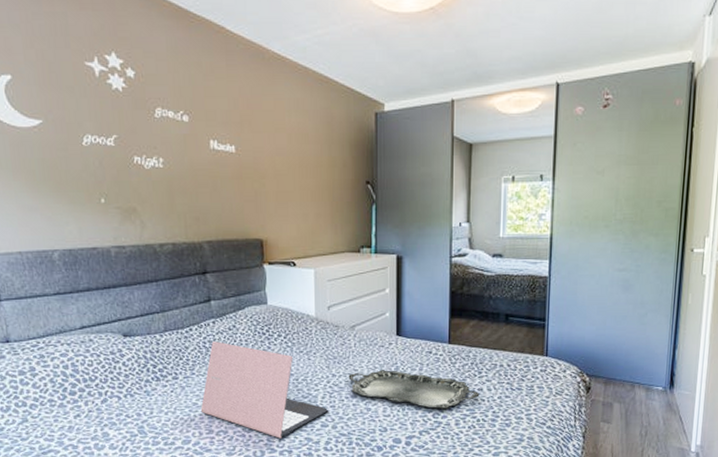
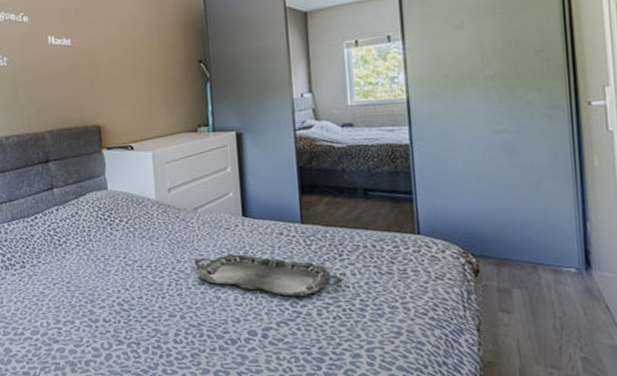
laptop: present [200,341,329,439] -> none [47,229,176,330]

